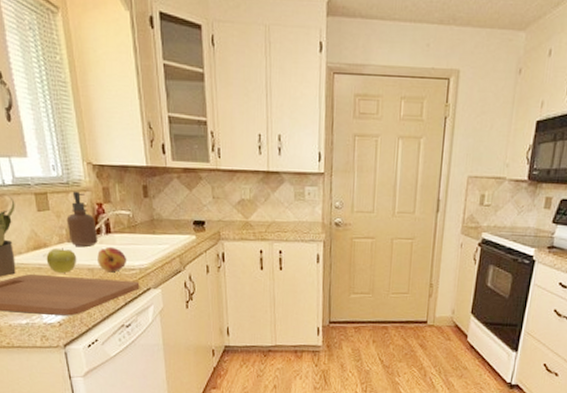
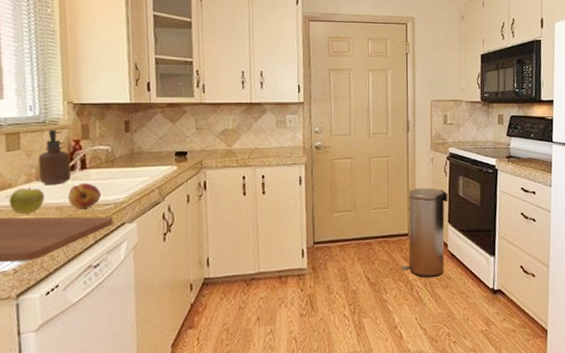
pedal bin: none [415,274,474,367] -> present [400,187,448,278]

